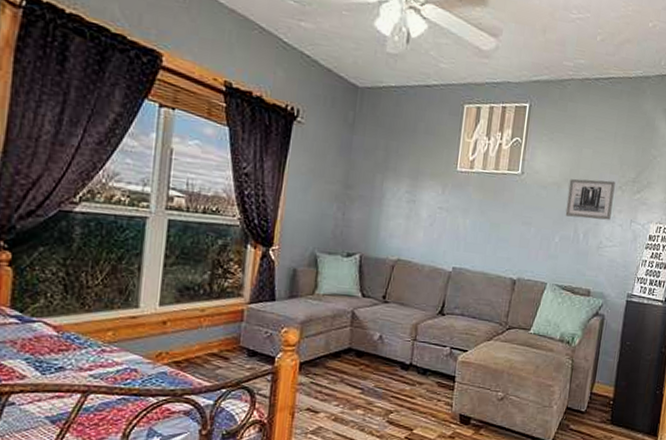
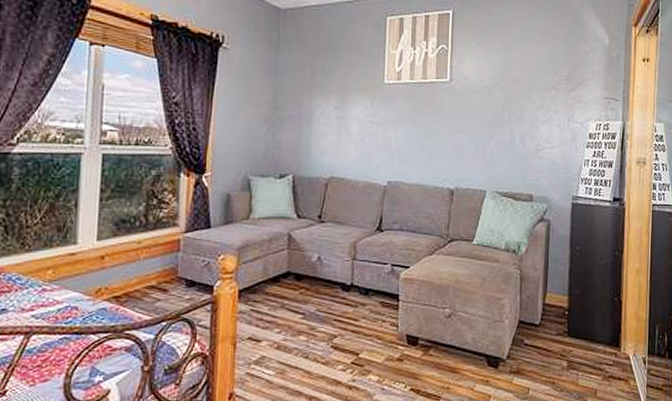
wall art: present [565,179,616,220] -> none [499,80,548,121]

